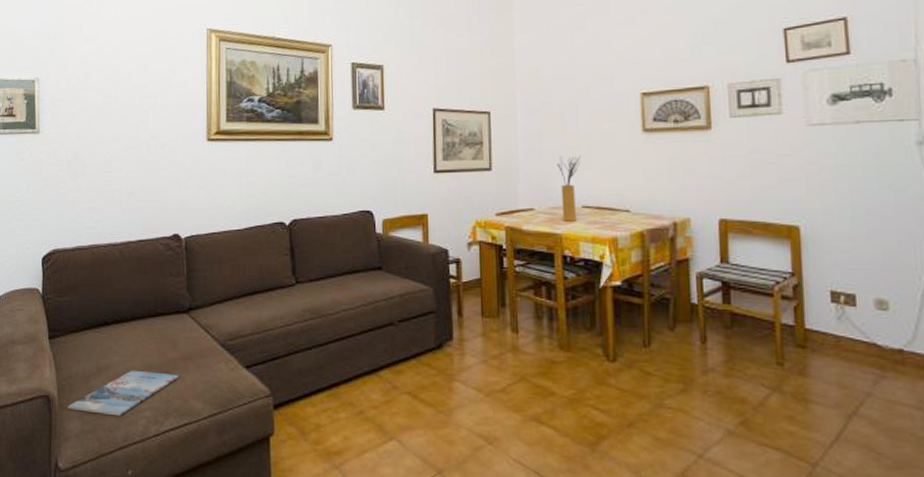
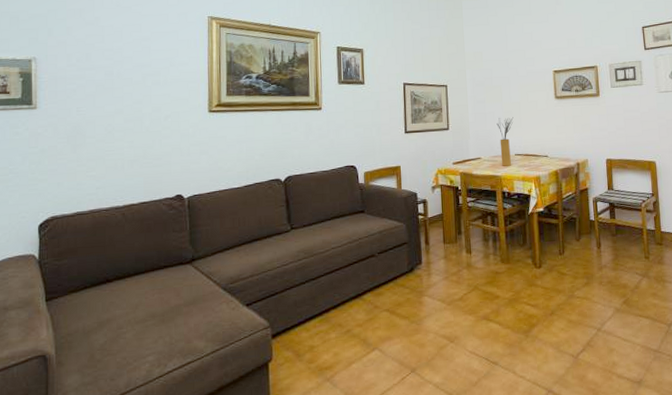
magazine: present [68,370,179,416] -> none [66,319,183,366]

